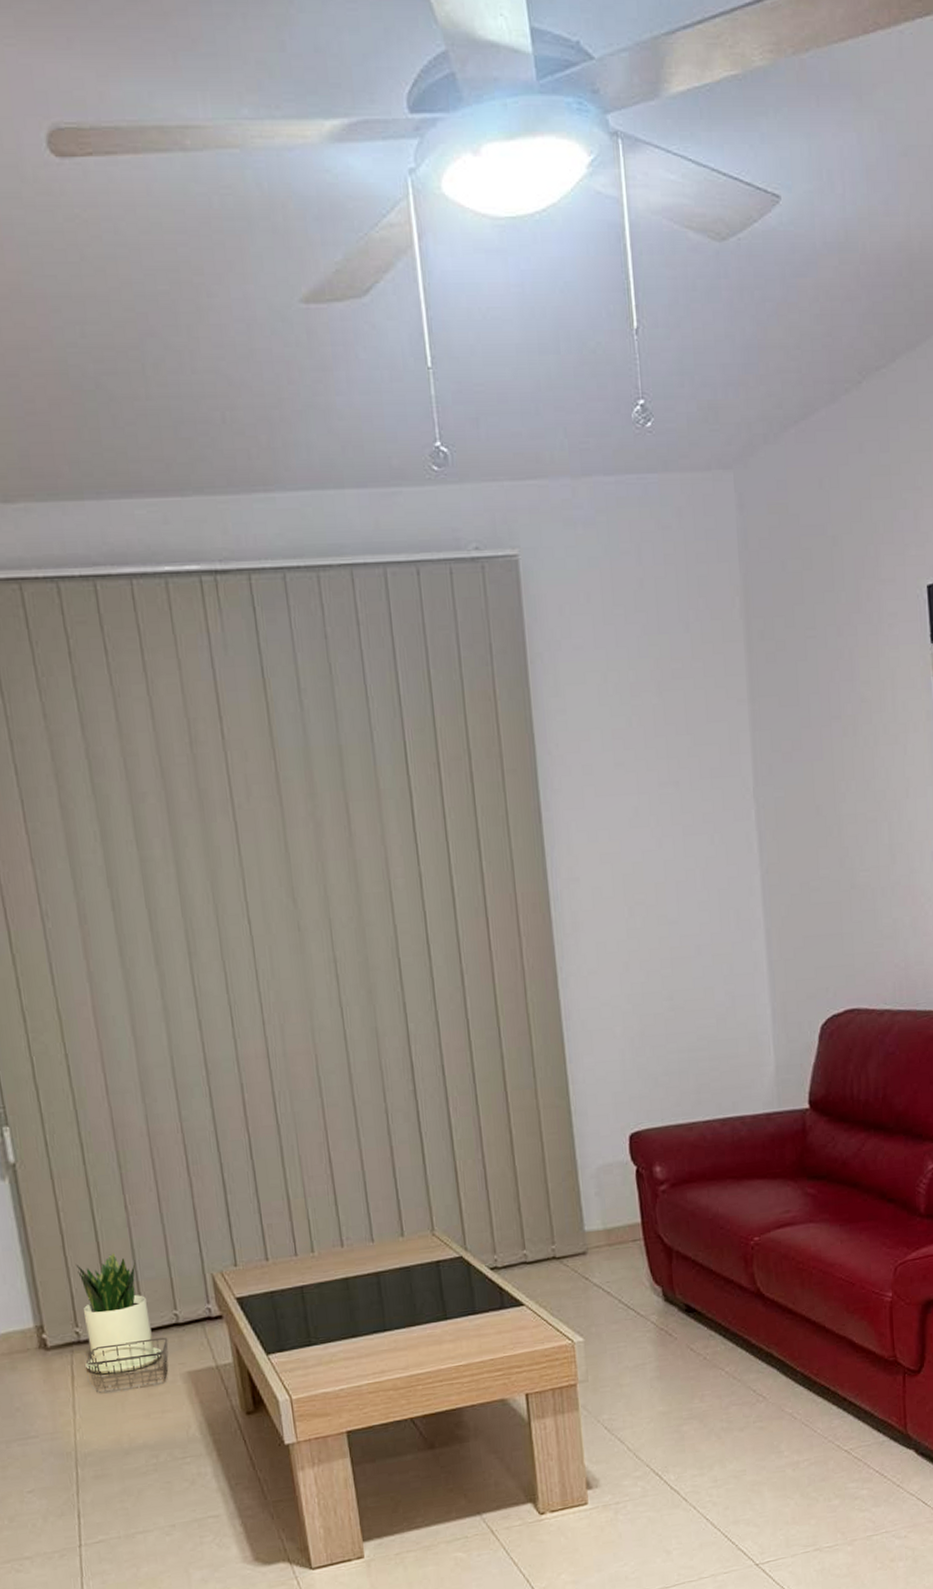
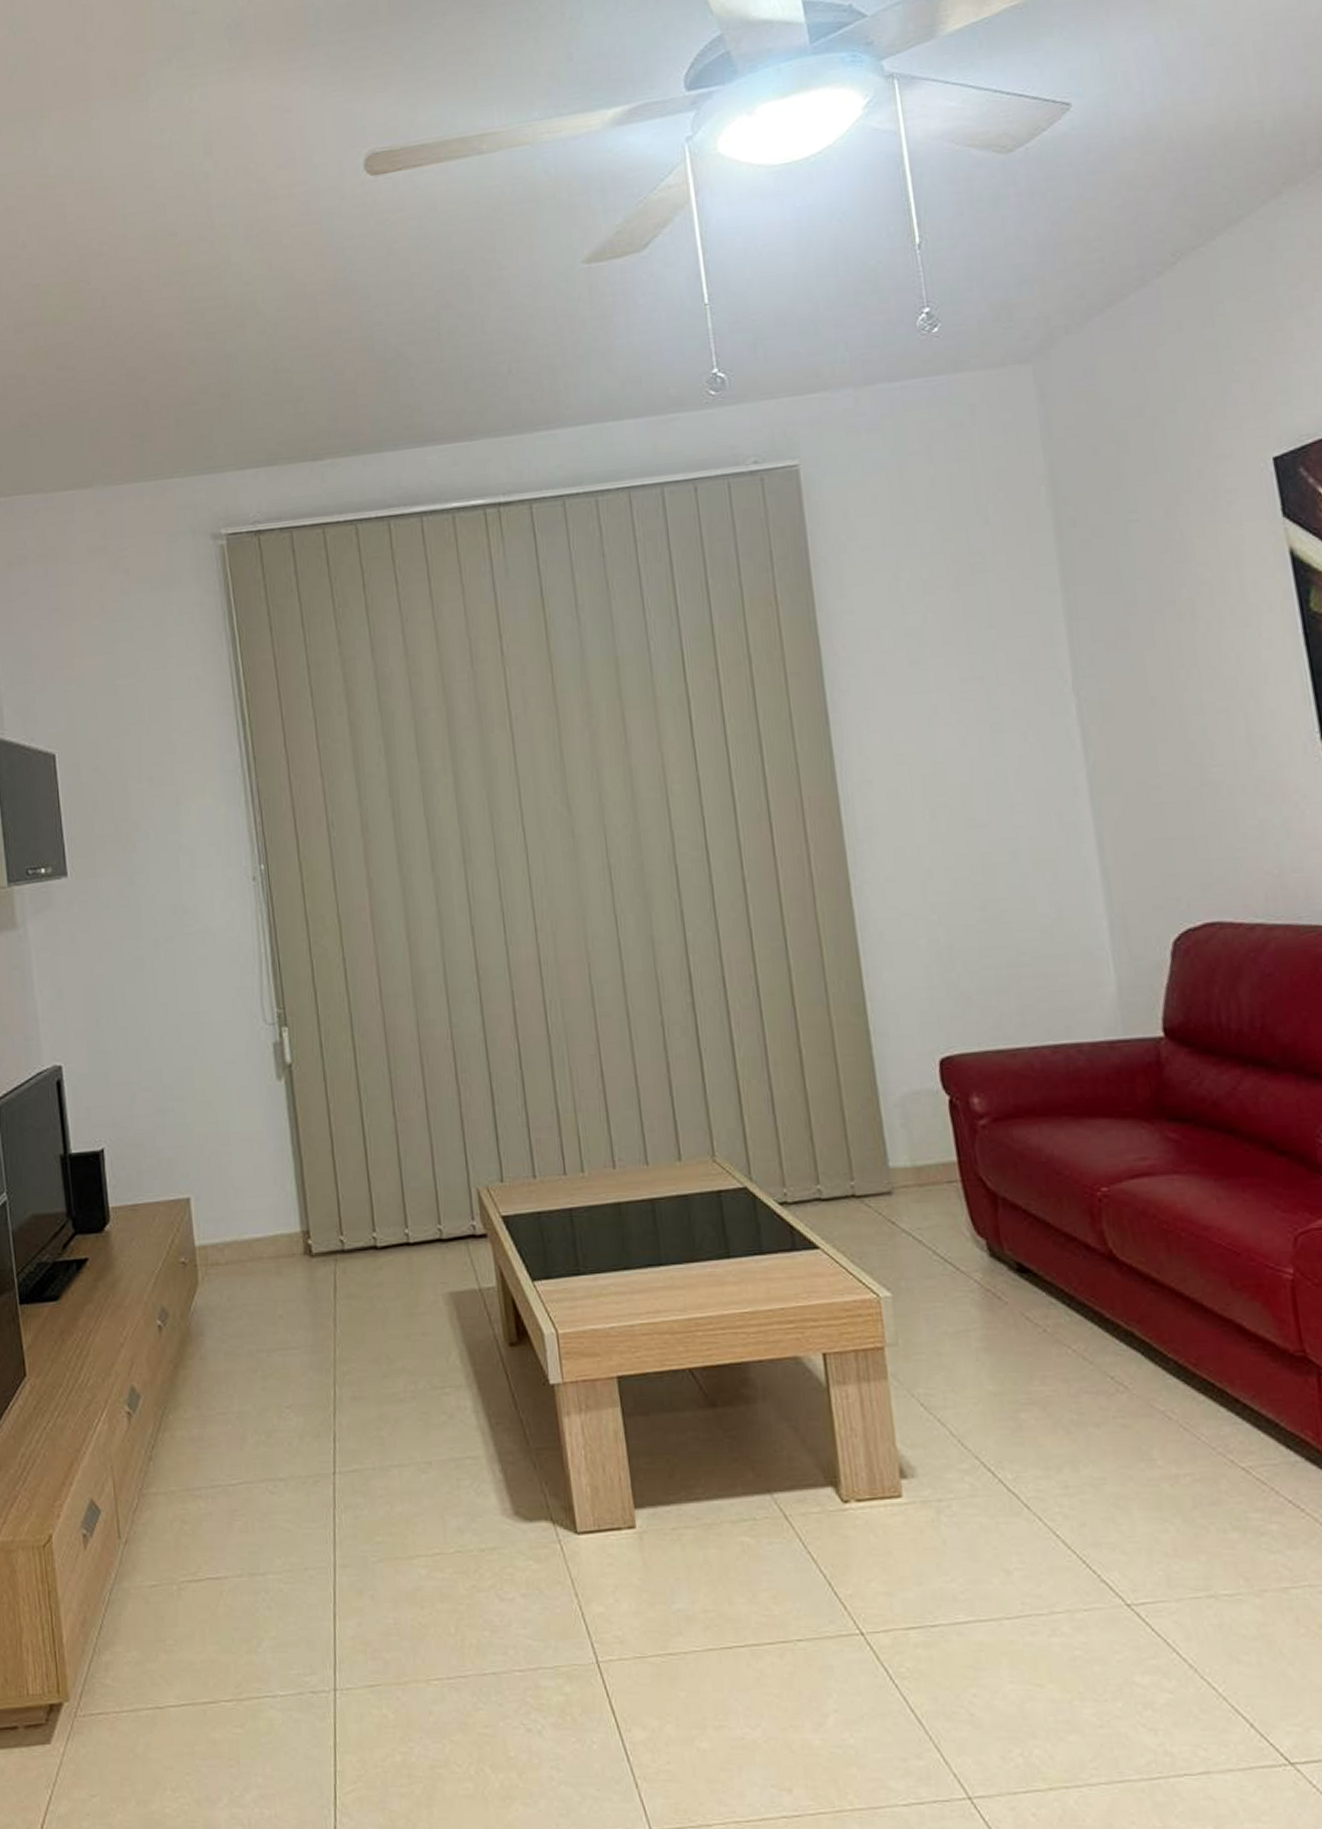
planter: present [75,1252,162,1375] -> none [343,1159,425,1288]
basket: present [86,1337,169,1394] -> none [349,1252,431,1309]

